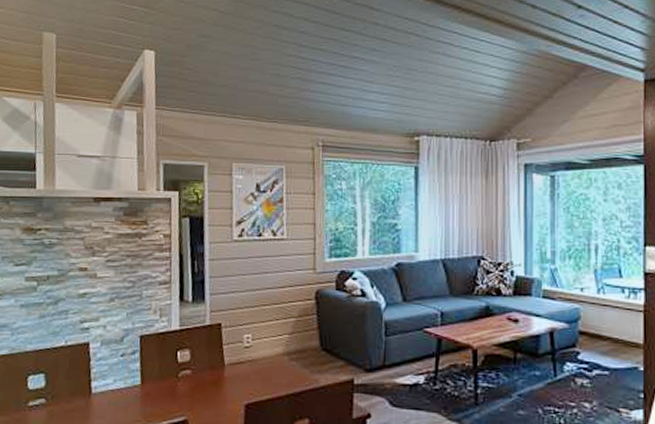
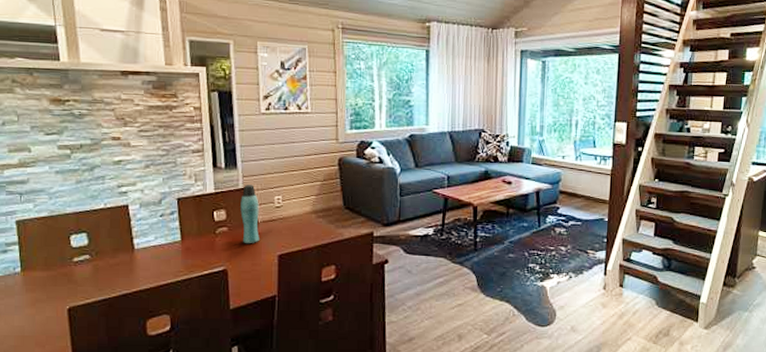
bottle: none [206,321,227,390] -> present [240,184,260,243]

